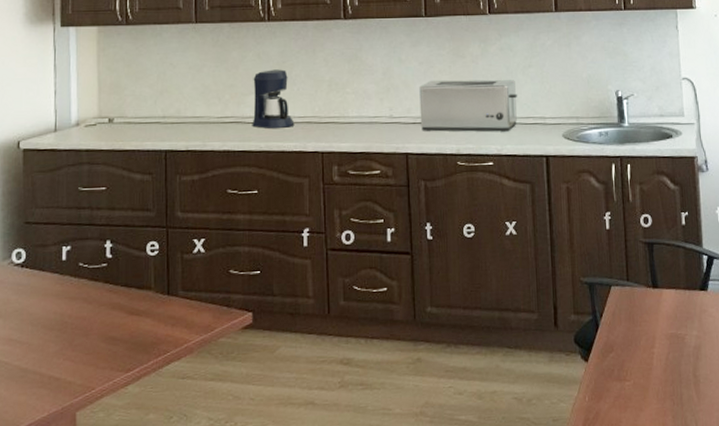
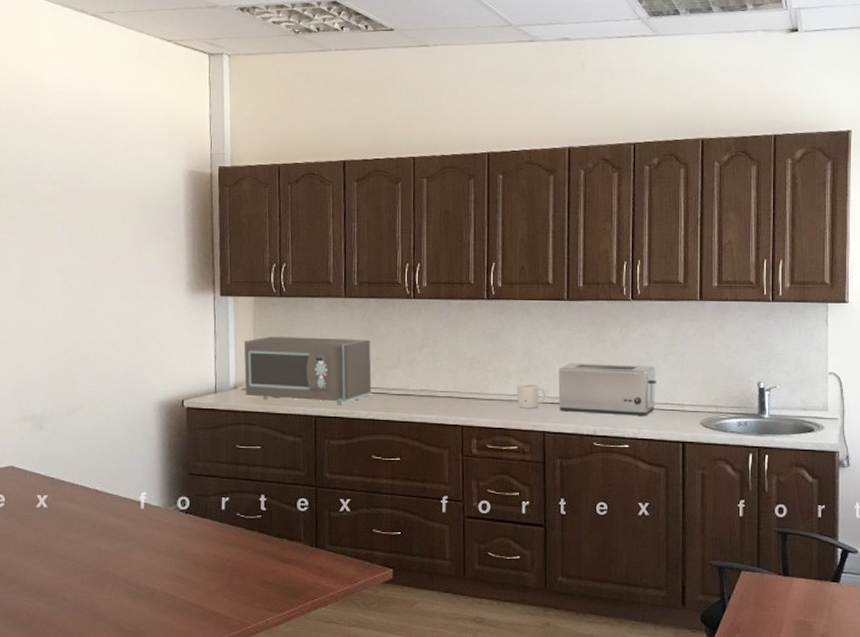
microwave: none [86,66,226,138] -> present [244,336,372,406]
coffee maker: present [252,69,295,130] -> none [396,345,437,402]
mug: none [377,104,408,130] -> present [517,384,546,409]

